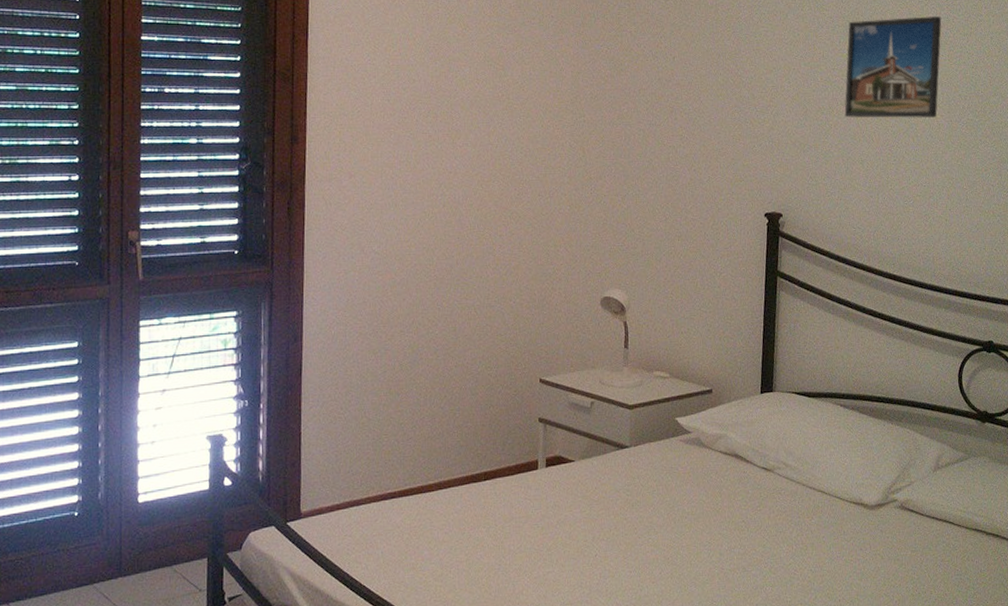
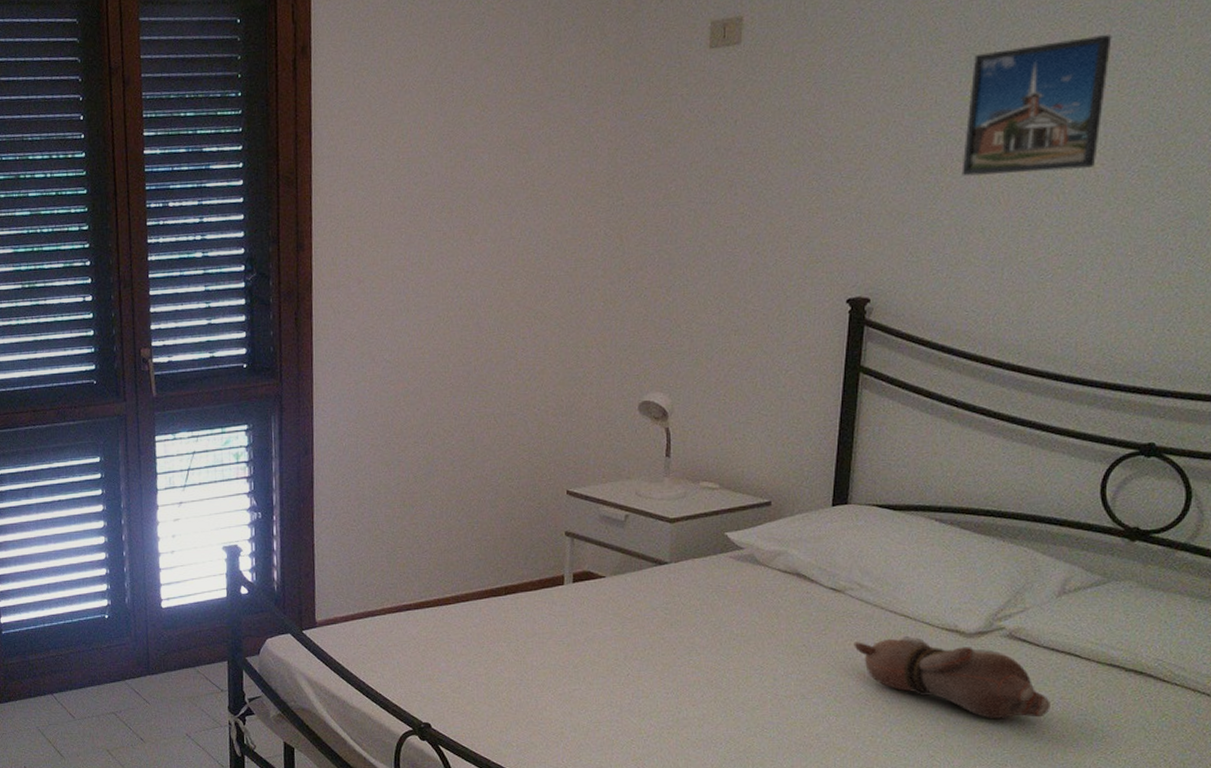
teddy bear: none [783,510,935,583] -> present [853,636,1050,720]

